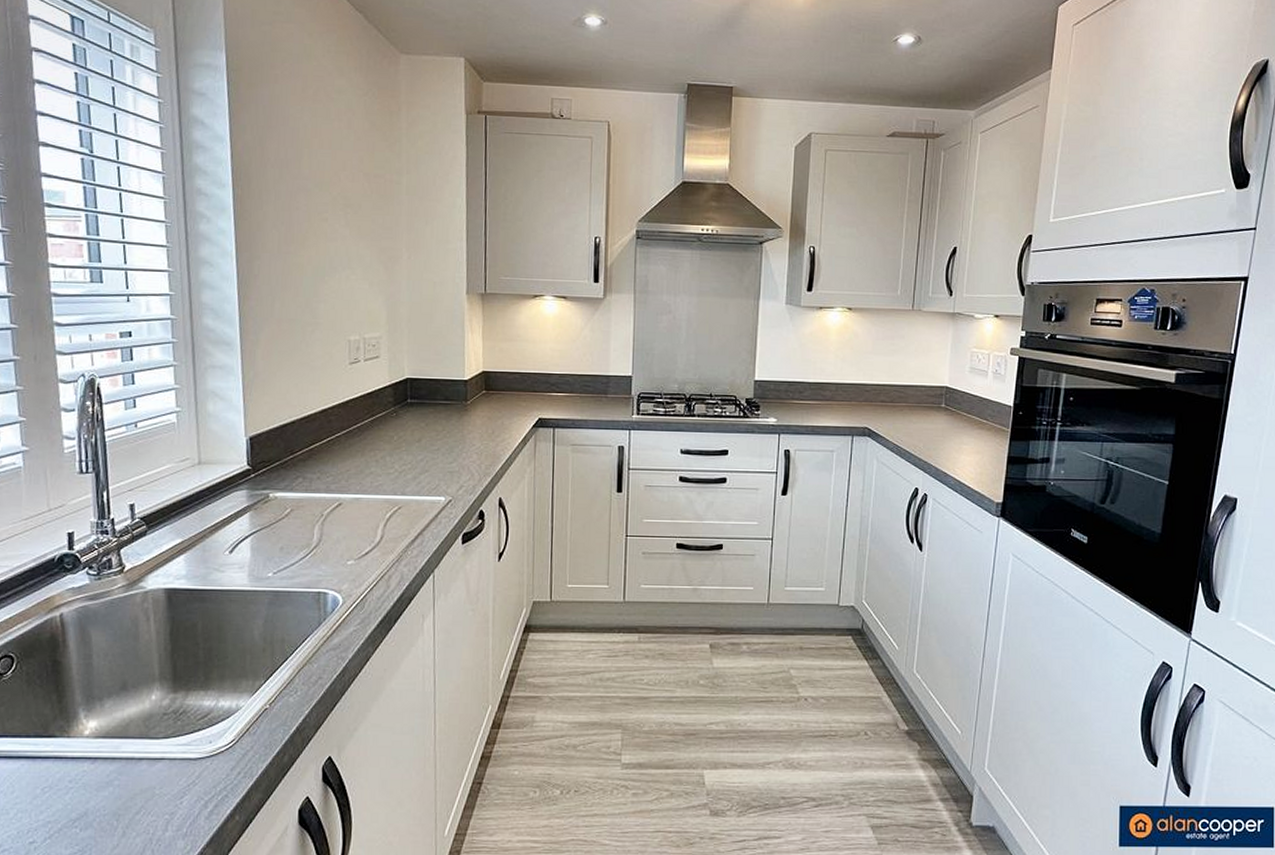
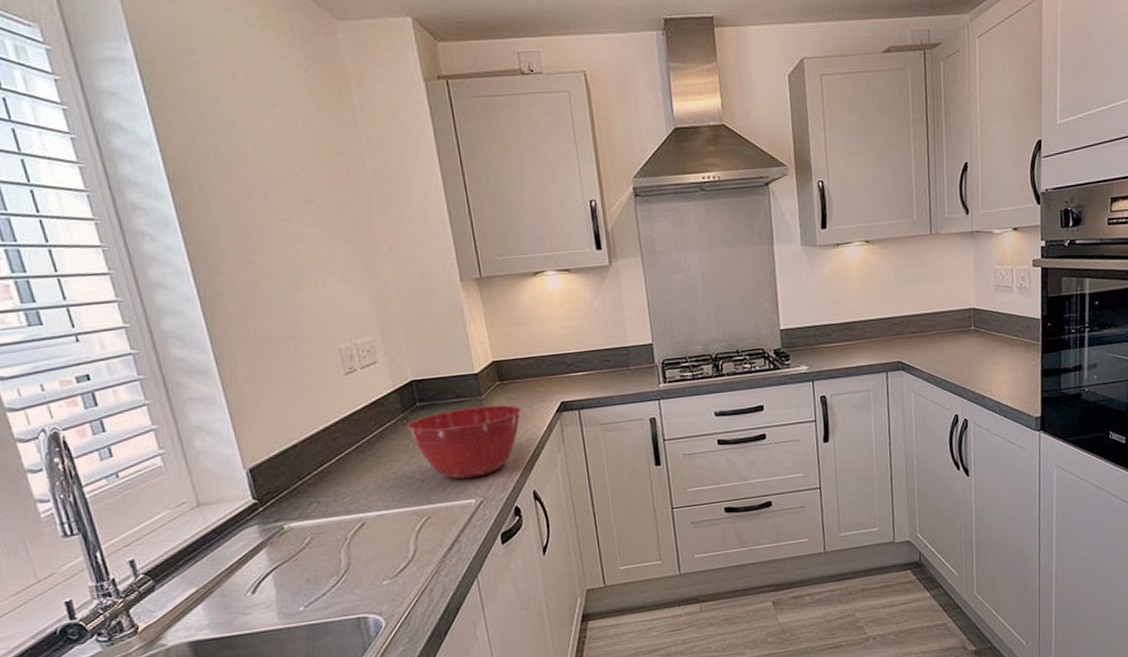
mixing bowl: none [395,411,501,477] -> present [406,404,521,479]

